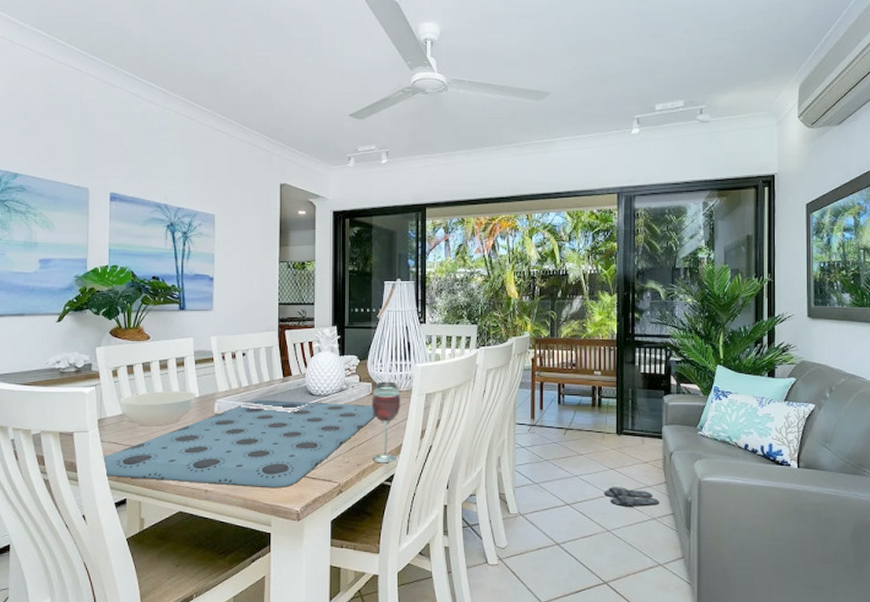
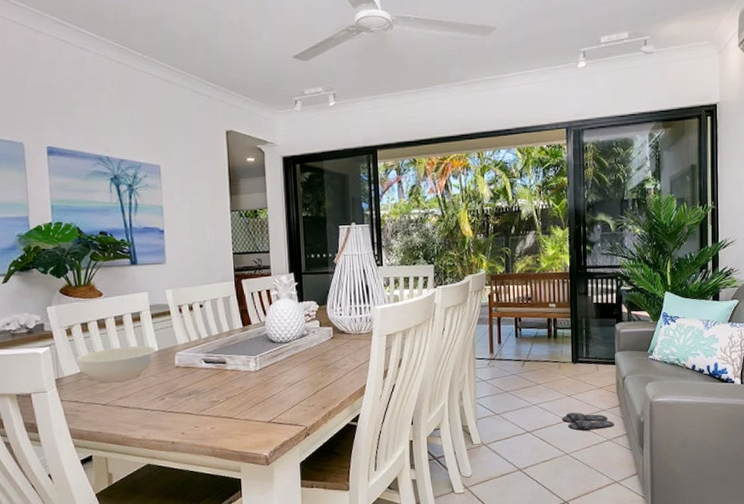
placemat: present [102,400,376,489] -> none [63,348,339,436]
wineglass: present [371,381,401,463] -> none [333,324,363,405]

